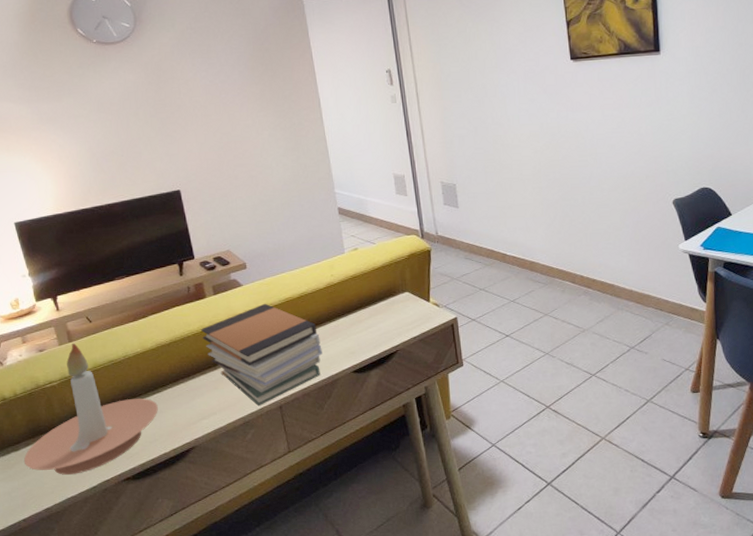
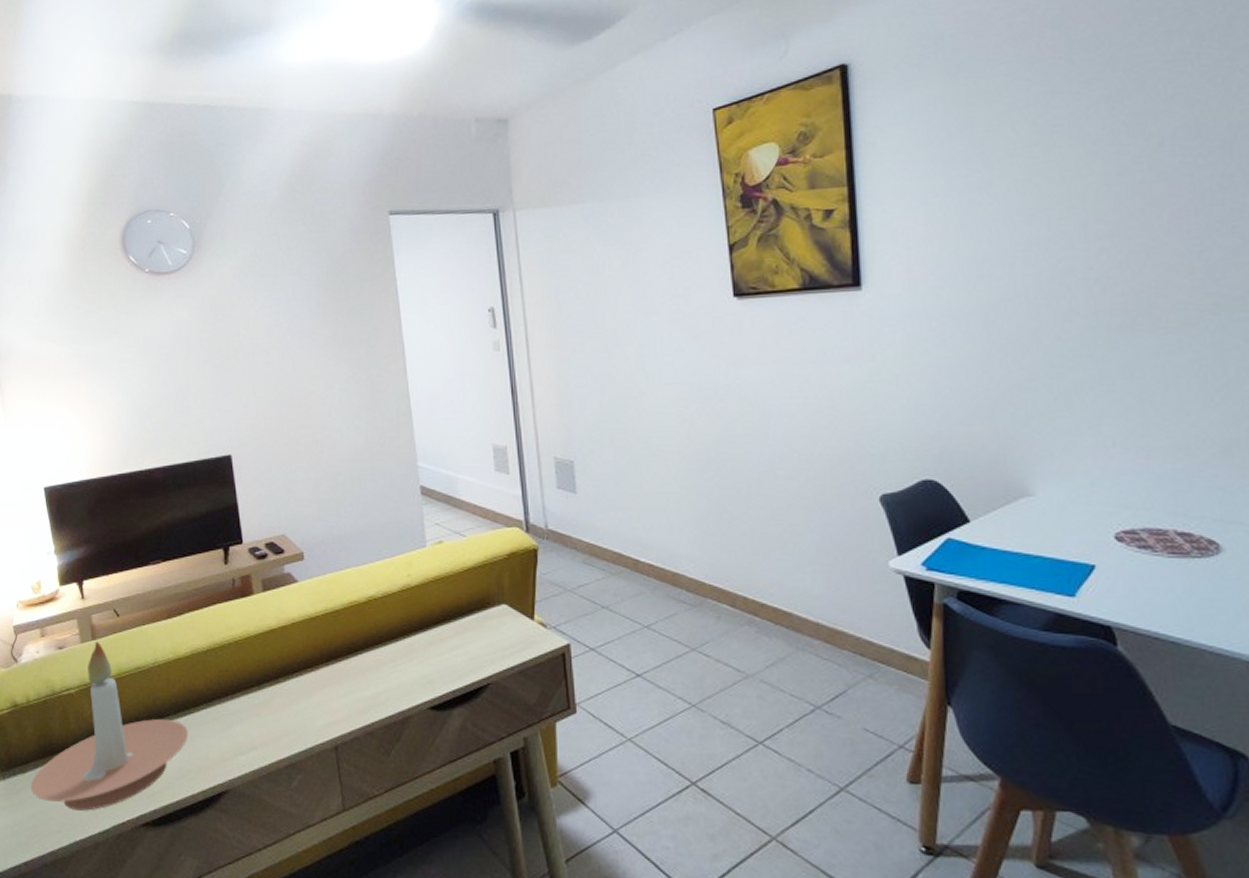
book stack: present [200,303,322,407] -> none [244,607,392,744]

